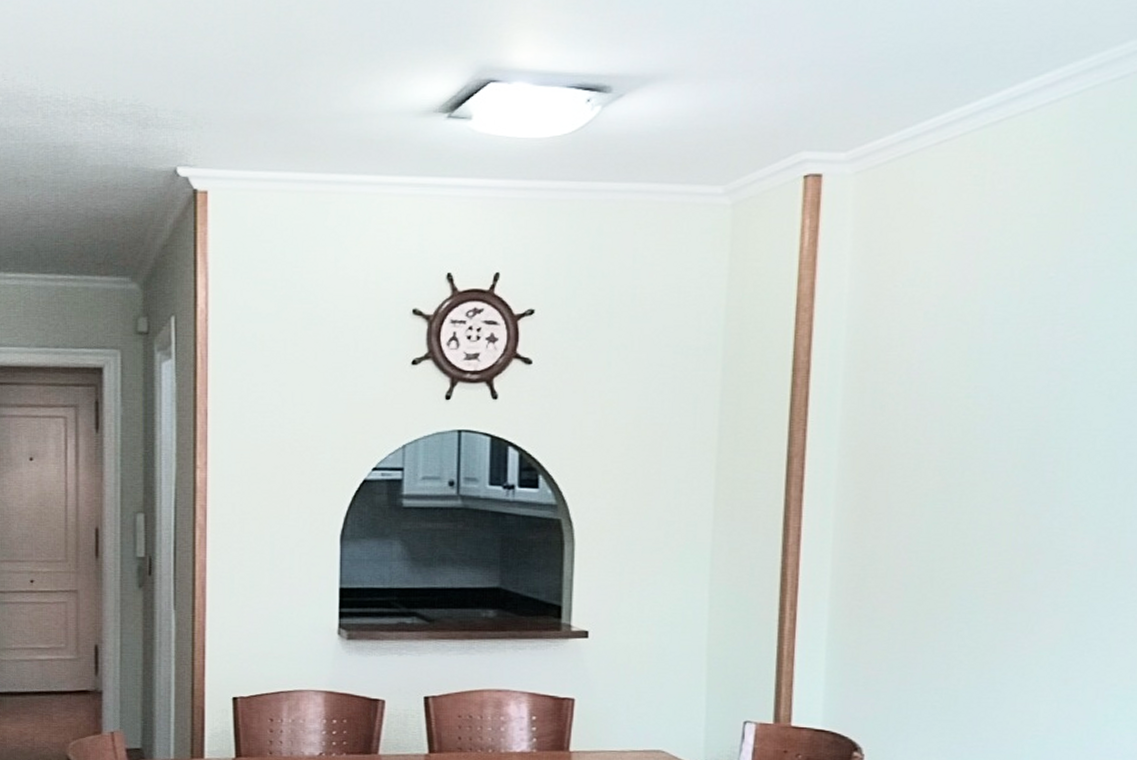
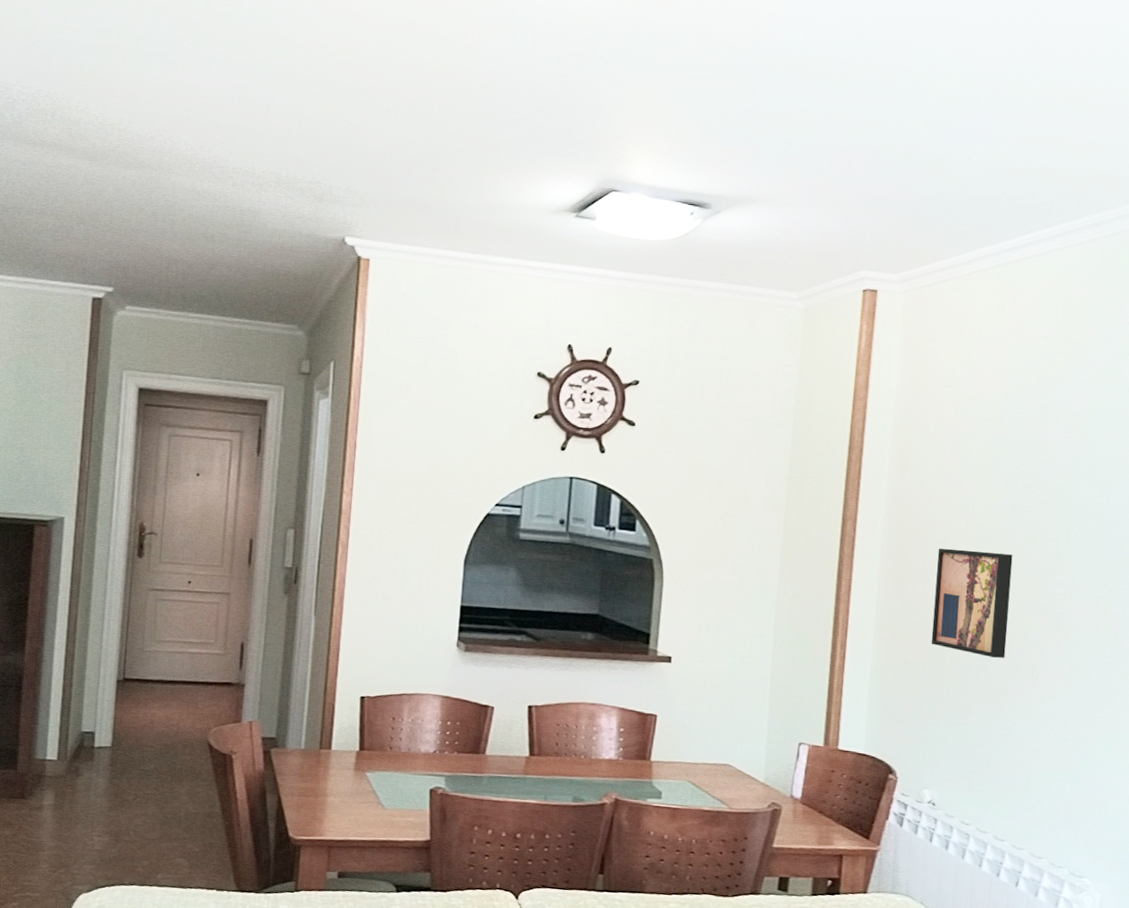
wall art: none [900,482,1000,609] -> present [931,548,1013,658]

